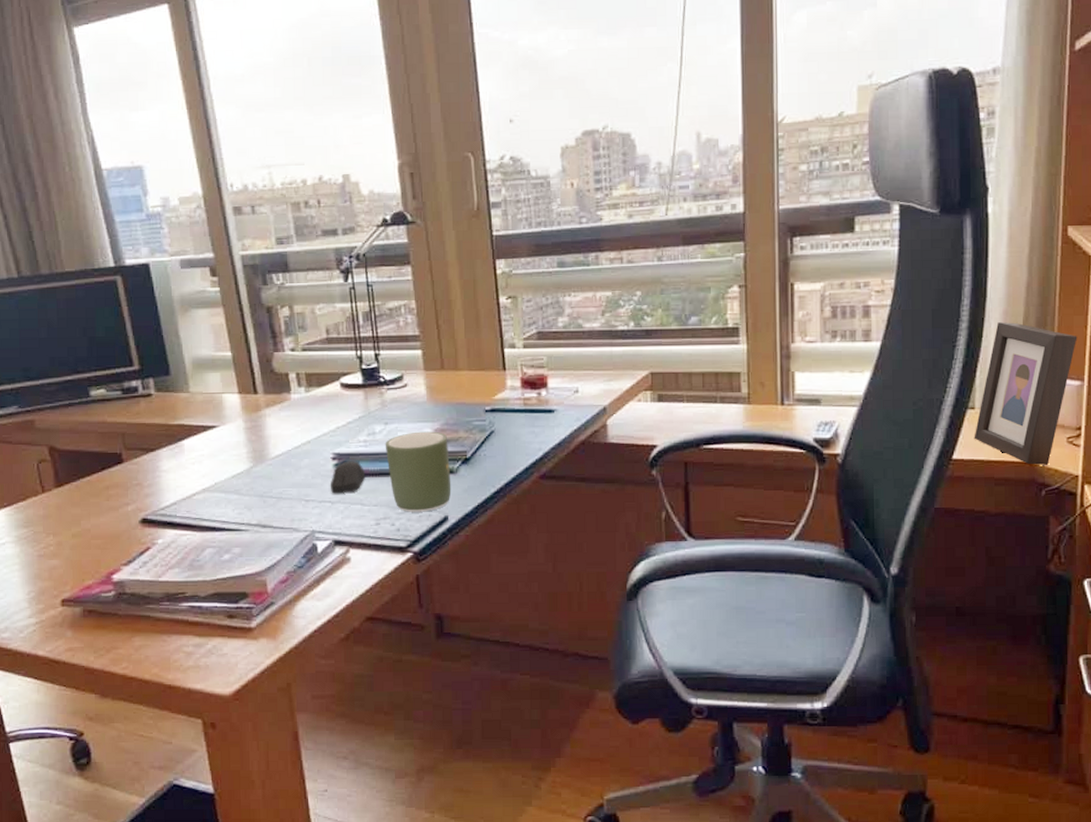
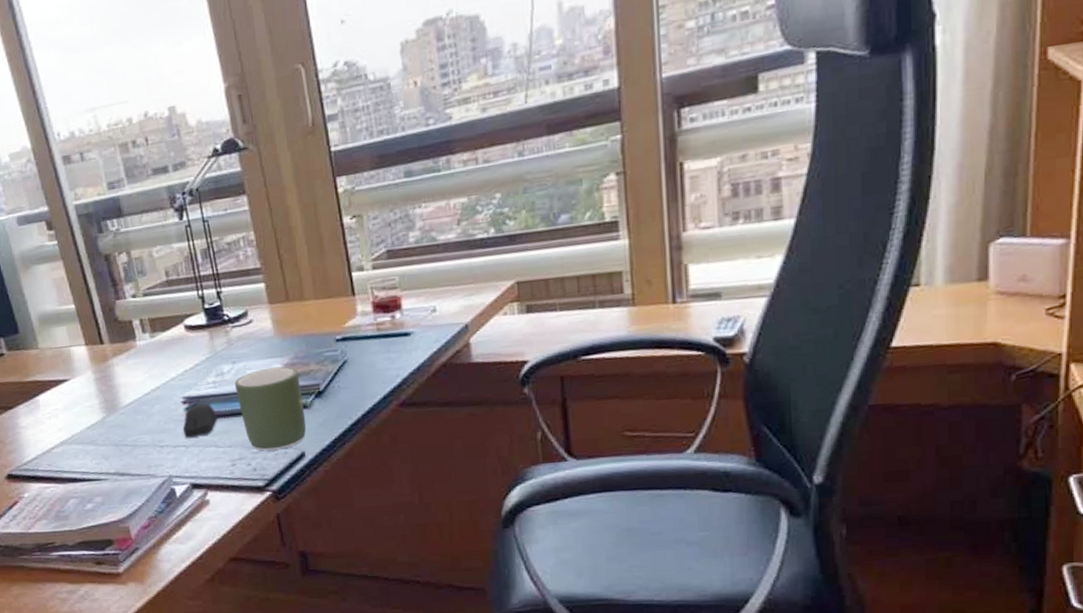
picture frame: present [974,322,1078,466] -> none [919,176,1061,346]

